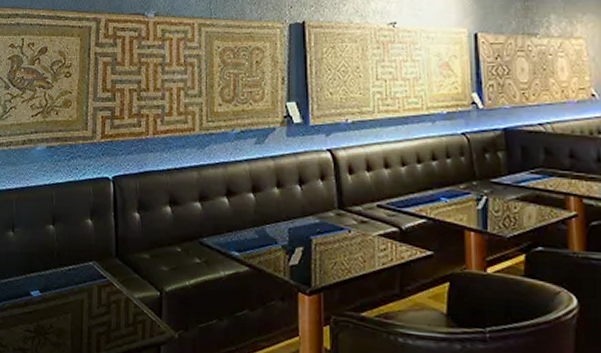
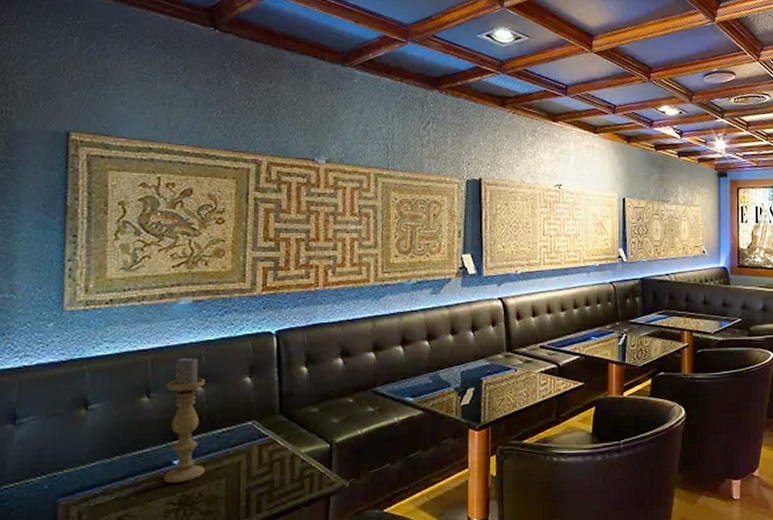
candle holder: none [23,196,56,313] -> present [163,355,205,483]

